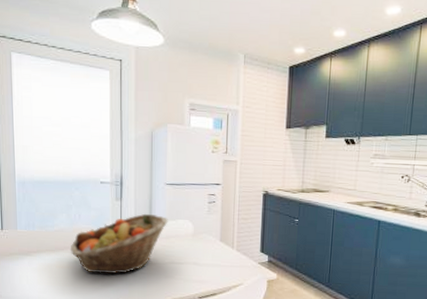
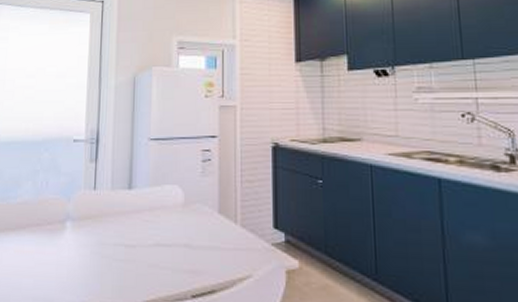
fruit basket: present [70,213,168,274] -> none [32,178,152,262]

